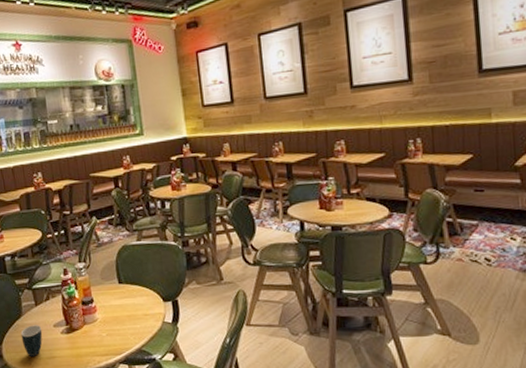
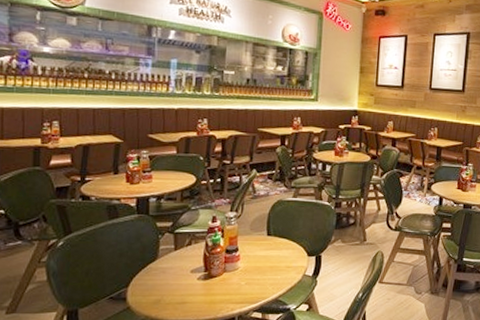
mug: present [20,325,43,356] -> none [152,269,177,301]

